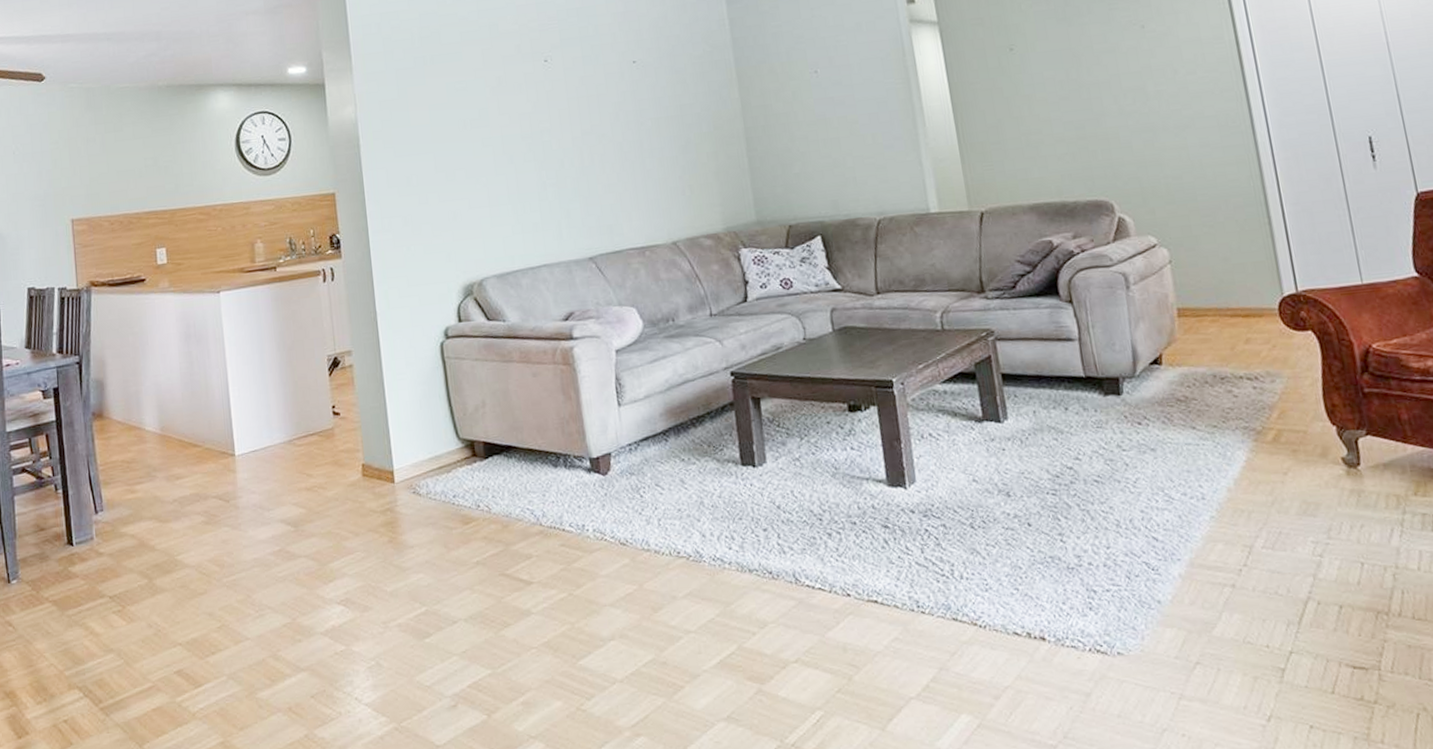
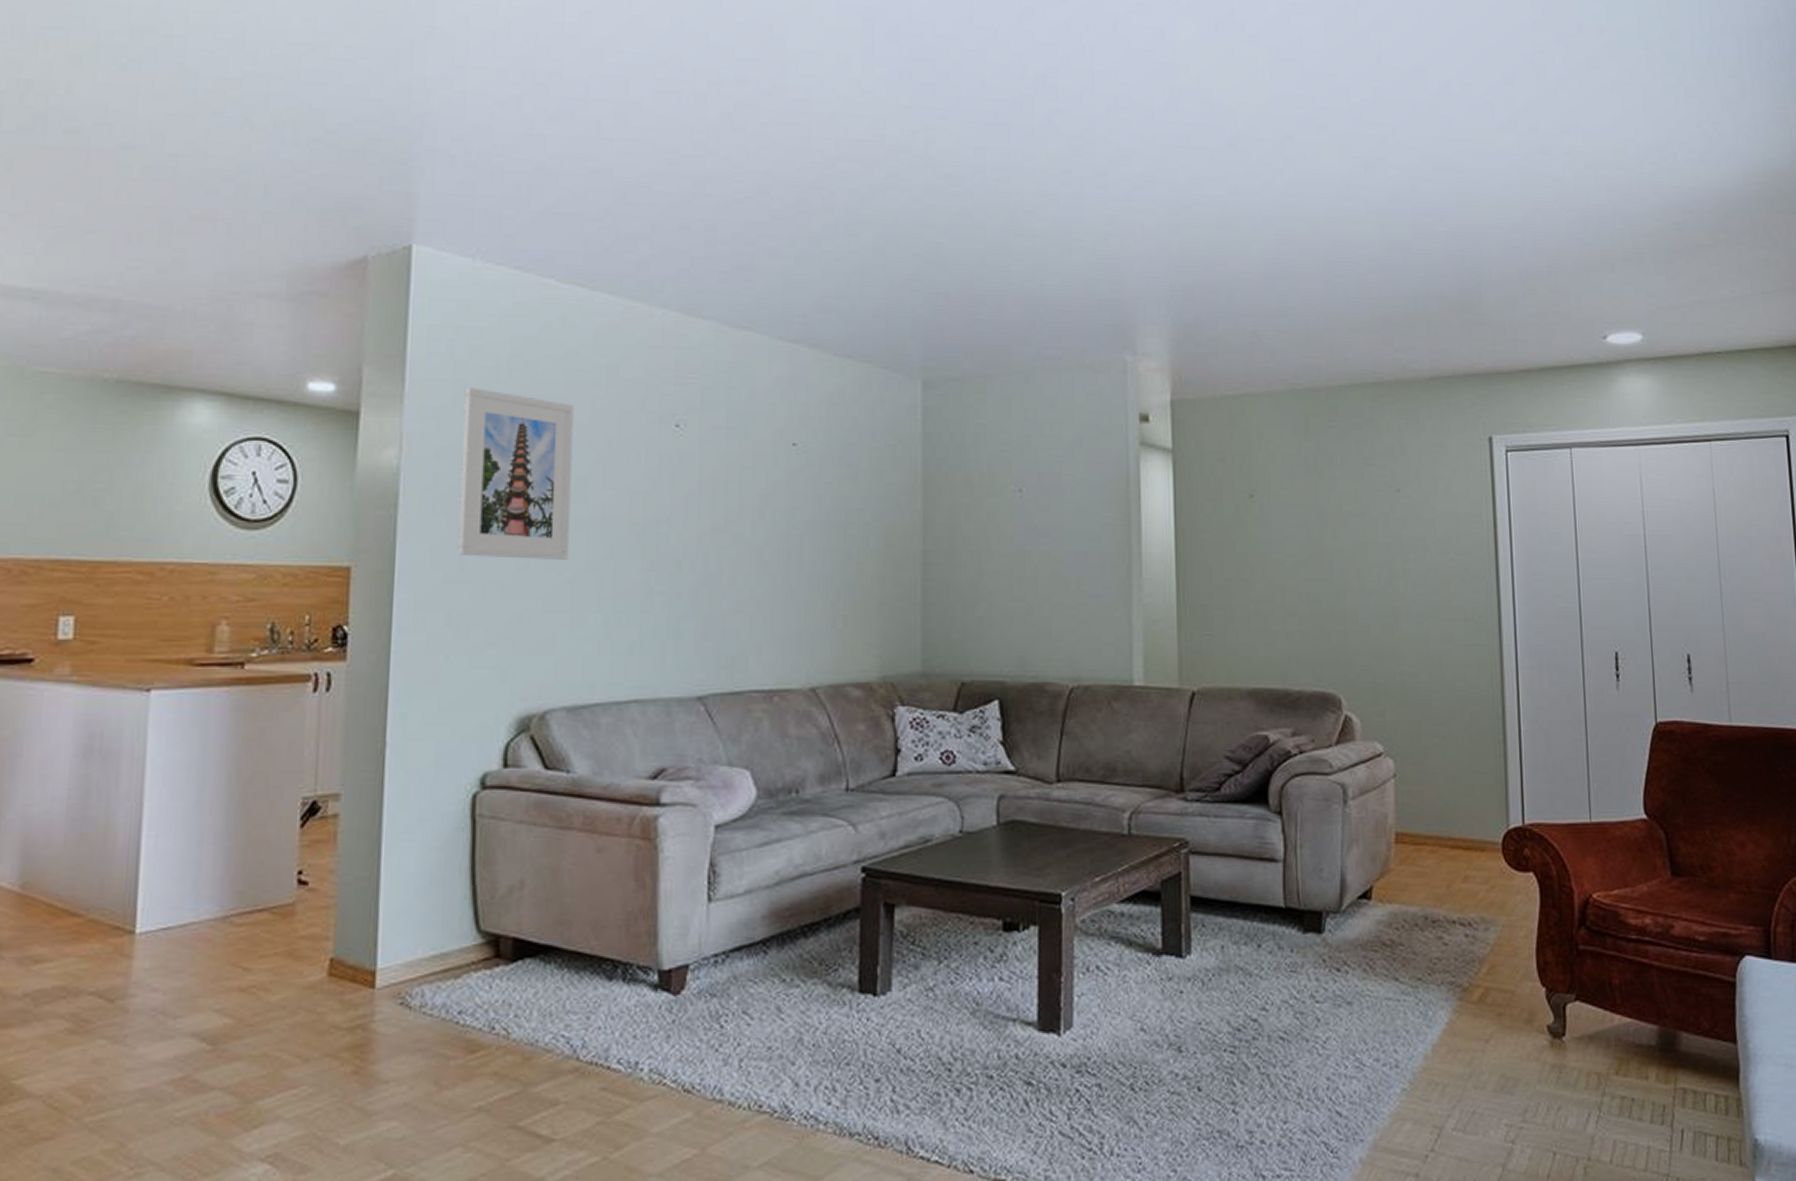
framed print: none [392,55,482,176] -> present [457,388,574,560]

